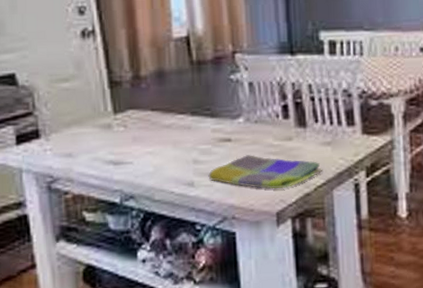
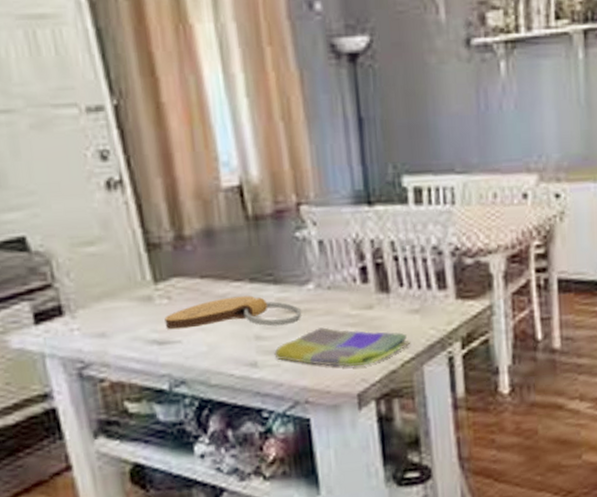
cutting board: none [120,126,232,153] -> present [164,295,301,330]

